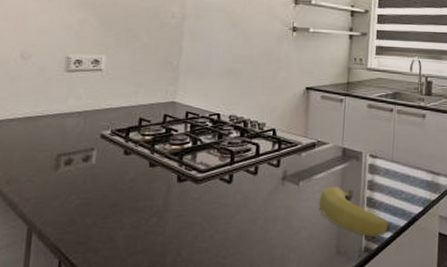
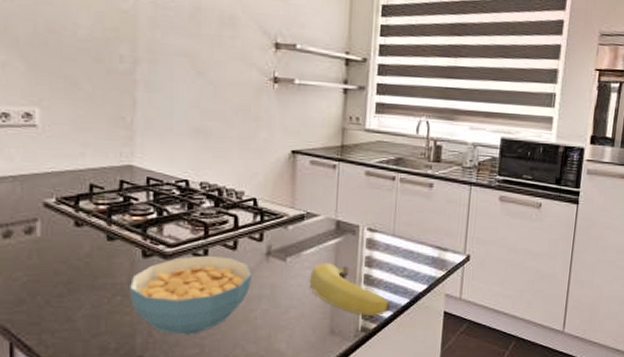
cereal bowl: none [163,180,270,254] -> present [129,255,253,335]

